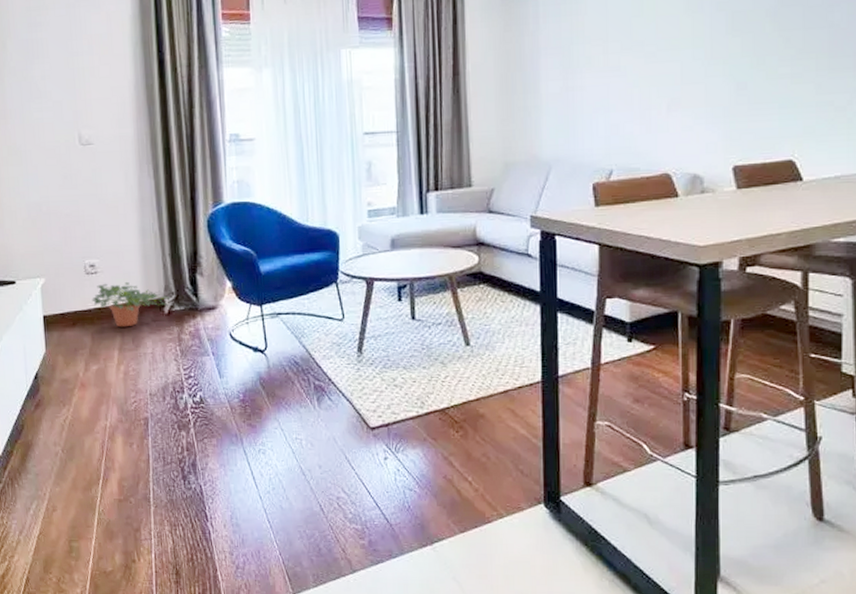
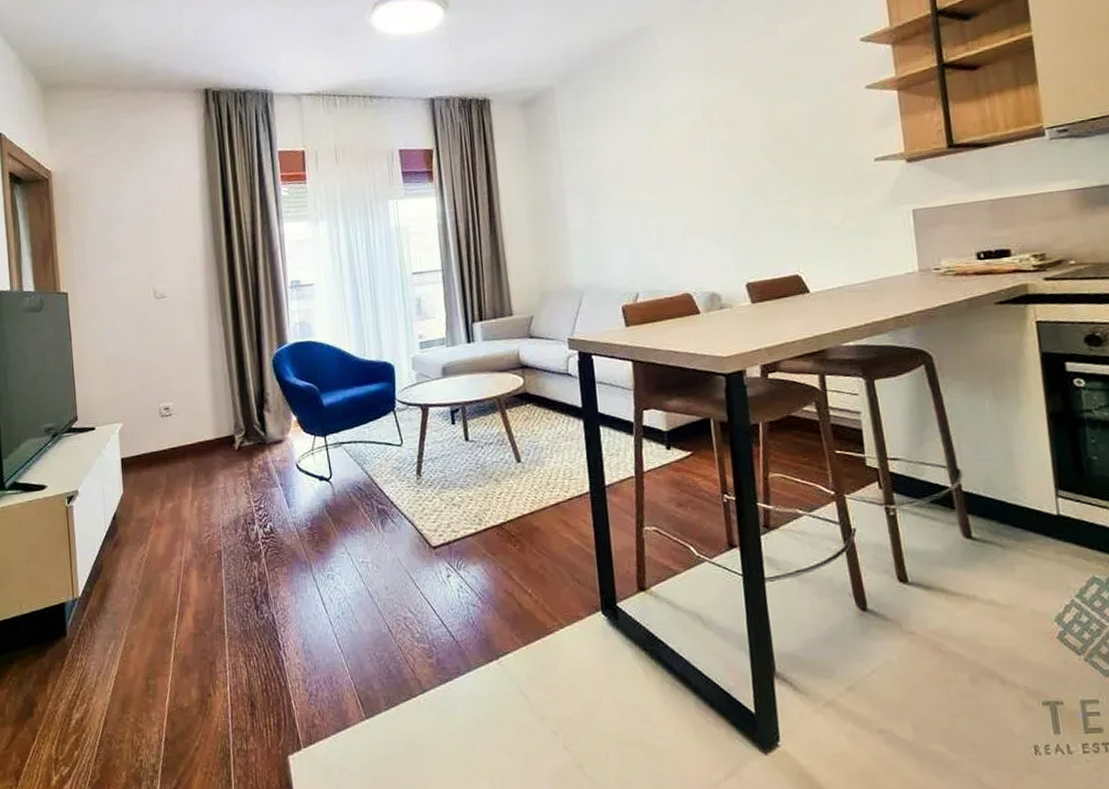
potted plant: present [92,282,169,328] -> none [166,422,239,465]

